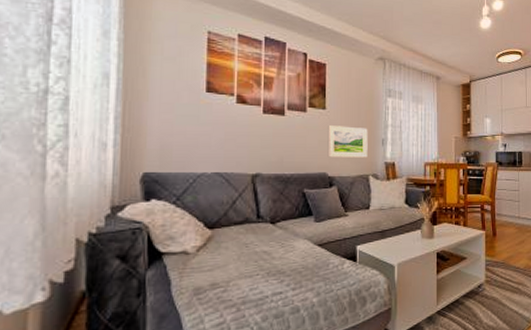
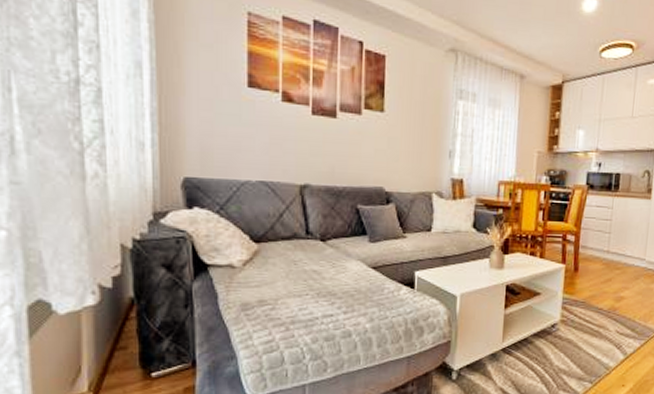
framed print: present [327,125,368,158] -> none [385,132,433,172]

